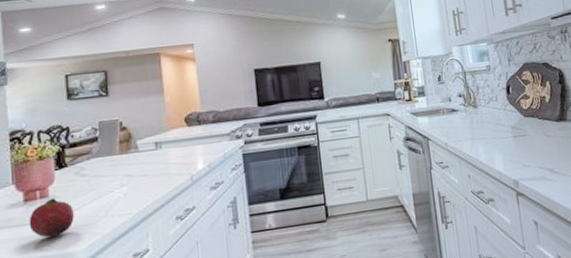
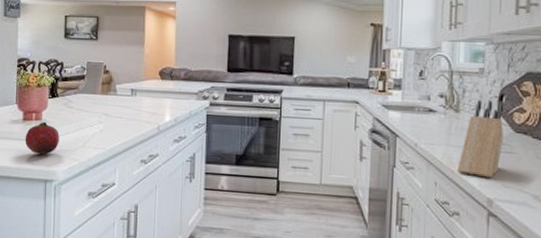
knife block: none [484,91,518,163] -> present [457,100,505,179]

